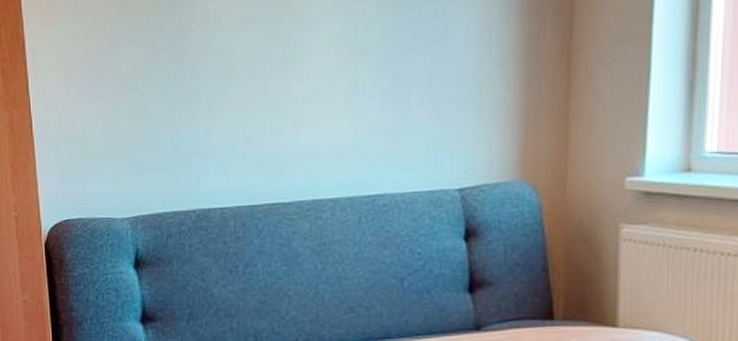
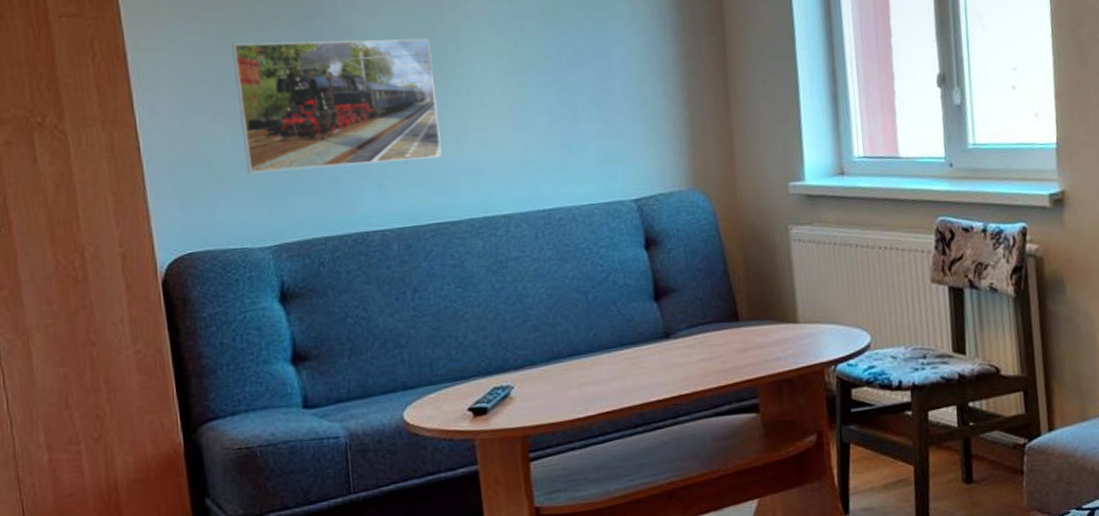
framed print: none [106,23,279,151] -> present [231,38,442,173]

